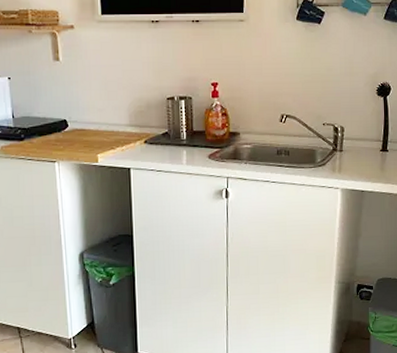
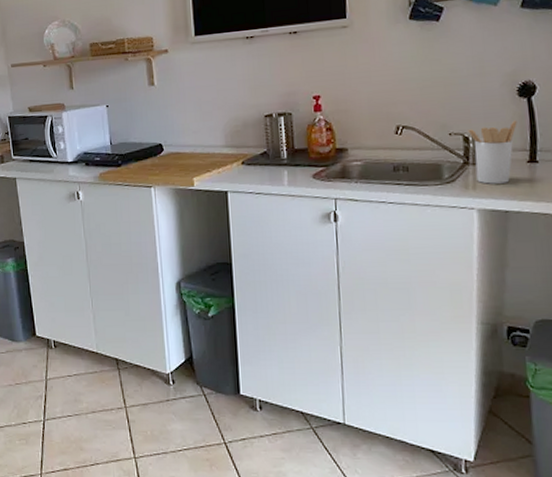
utensil holder: none [337,115,375,168] -> present [467,120,517,184]

